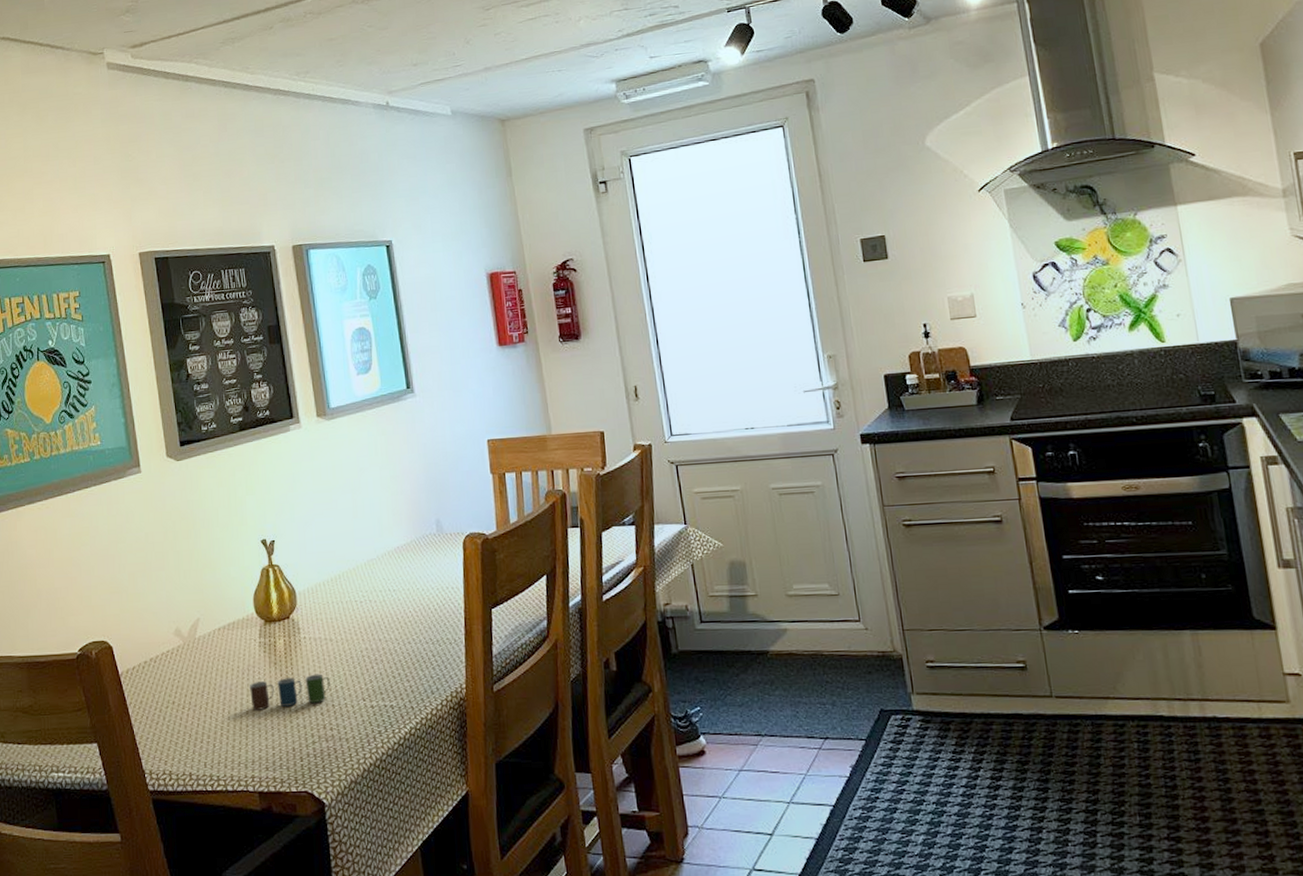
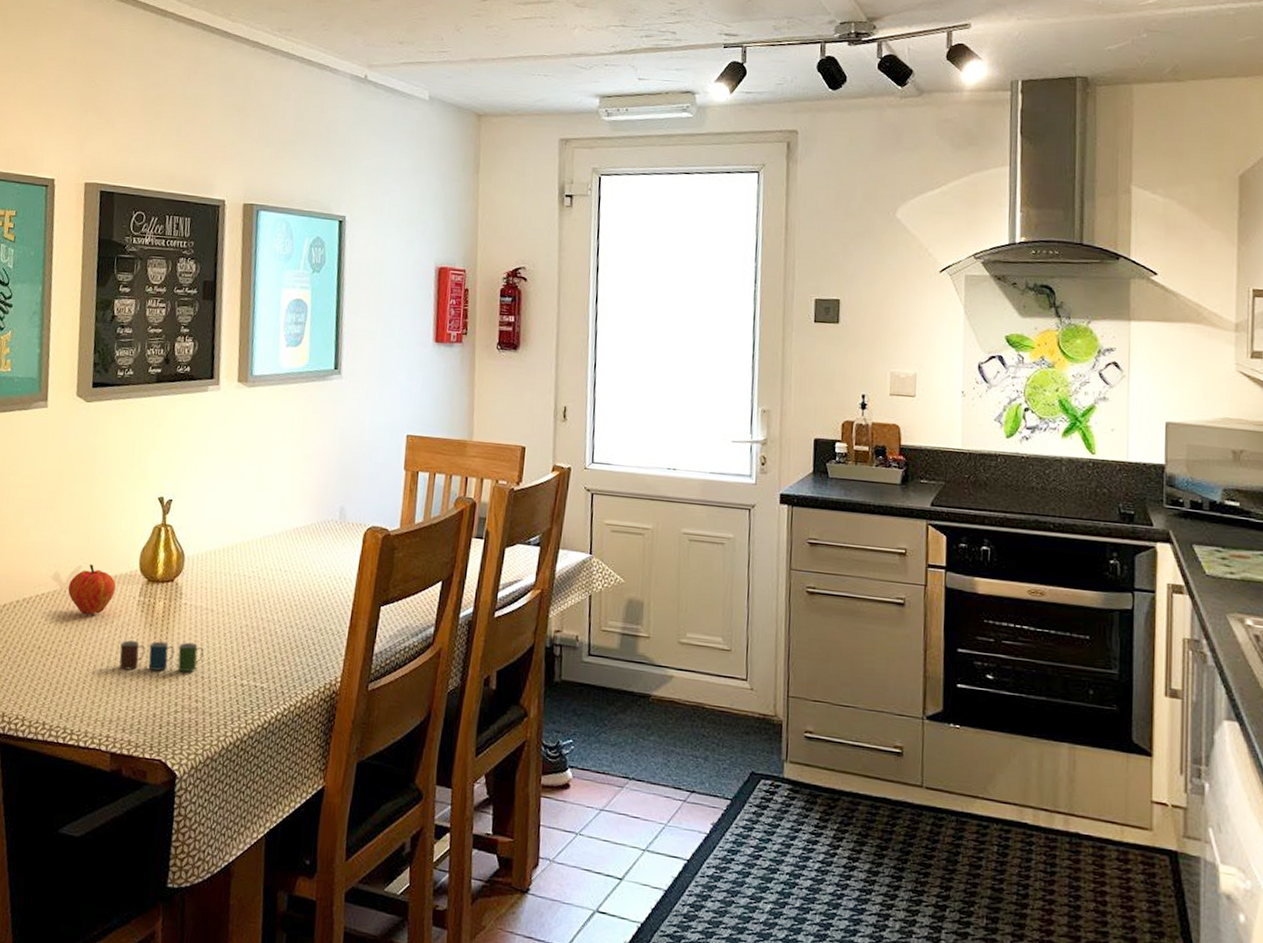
fruit: none [190,615,236,664] -> present [67,564,116,615]

